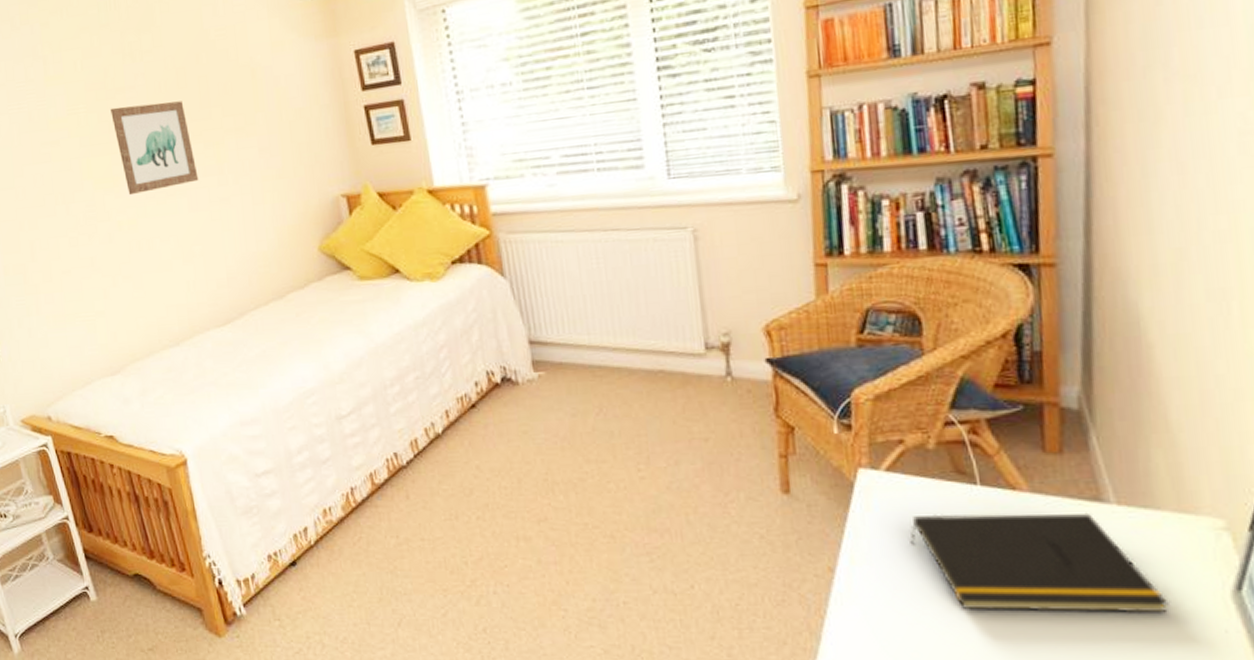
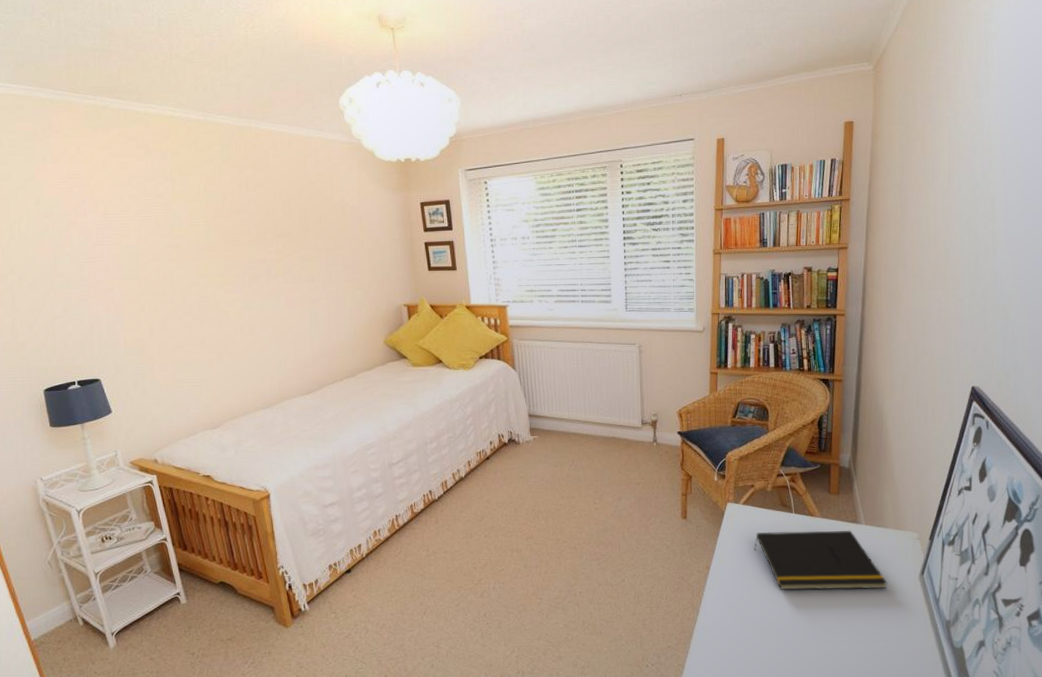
wall art: present [110,101,199,196] -> none [226,224,295,292]

